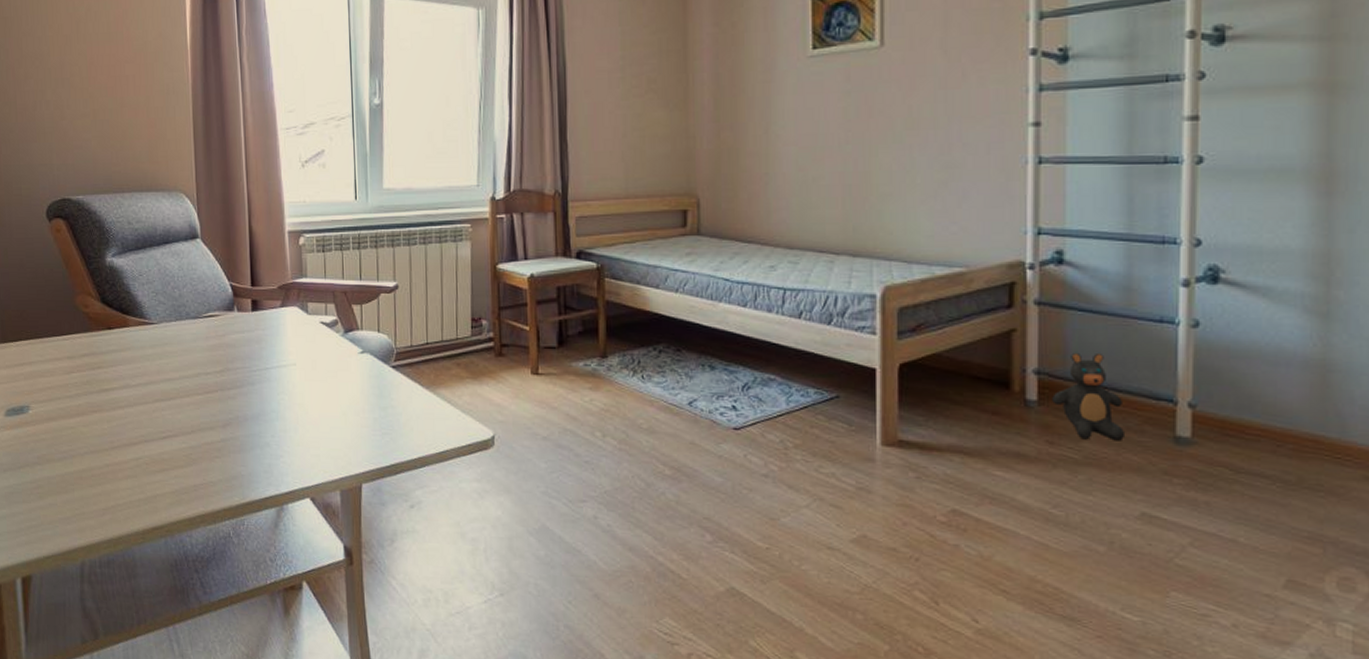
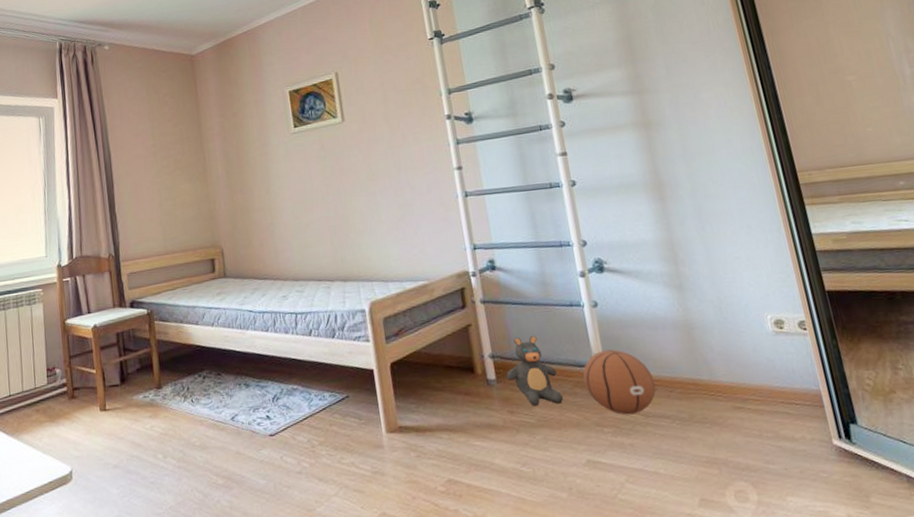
basketball: none [1158,383,1259,467] -> present [582,349,656,415]

